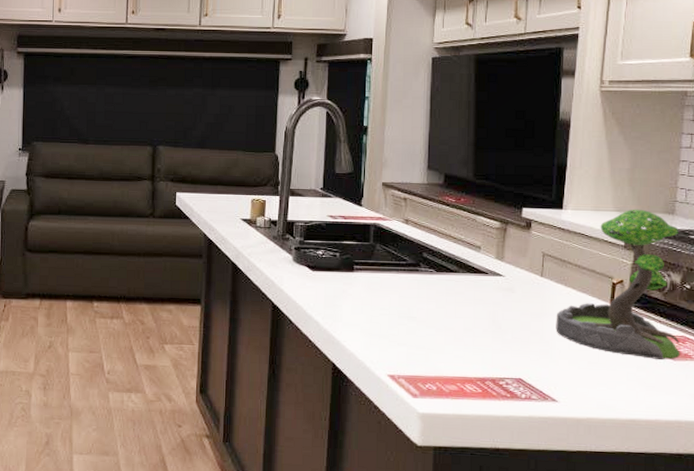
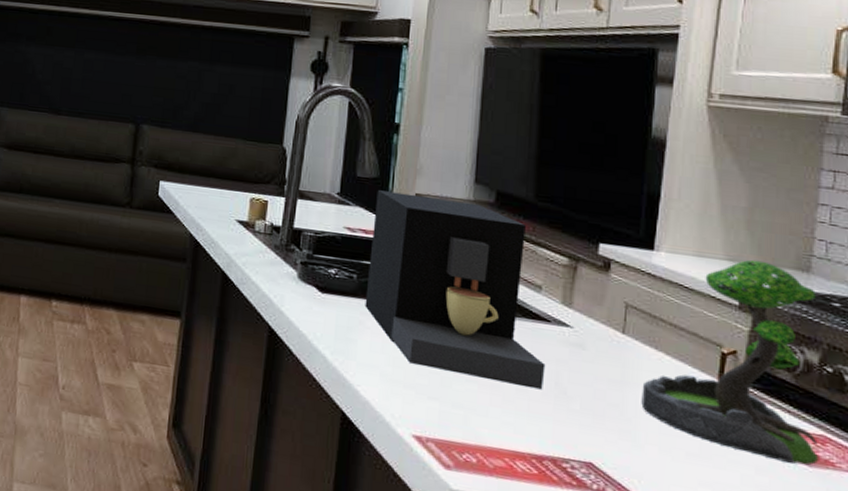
coffee maker: none [347,183,485,327] -> present [365,190,546,390]

